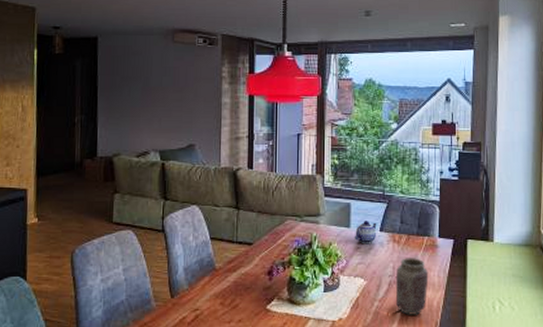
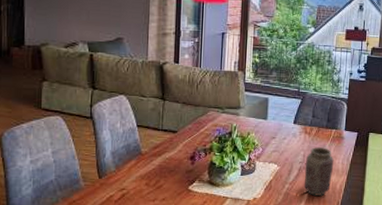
teapot: present [354,220,377,243] -> none [270,113,291,134]

